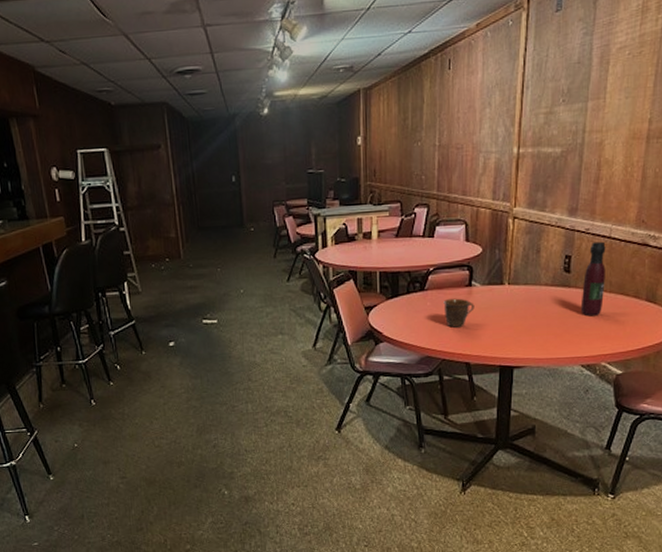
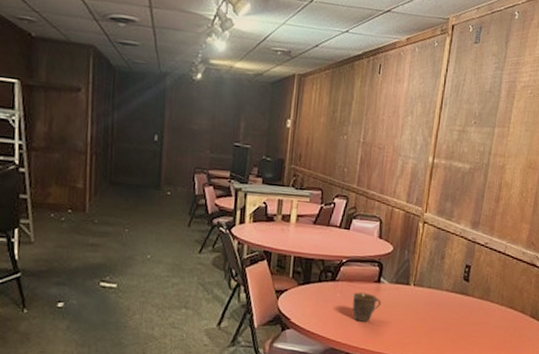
wine bottle: present [580,241,606,316] -> none [475,256,501,326]

